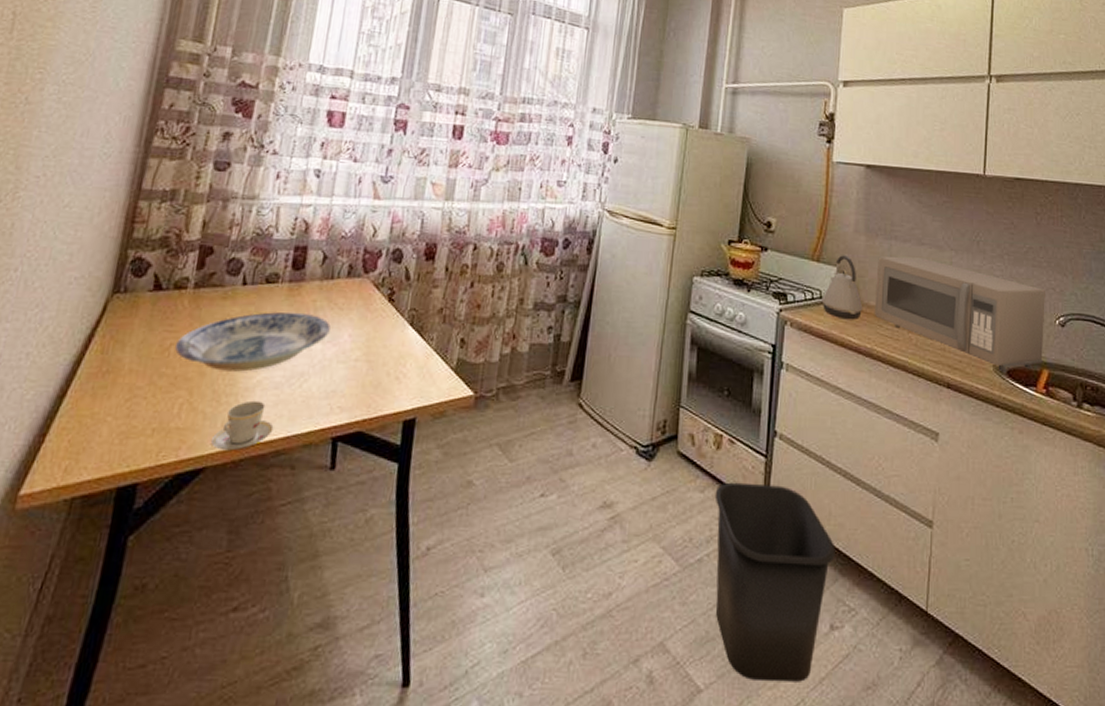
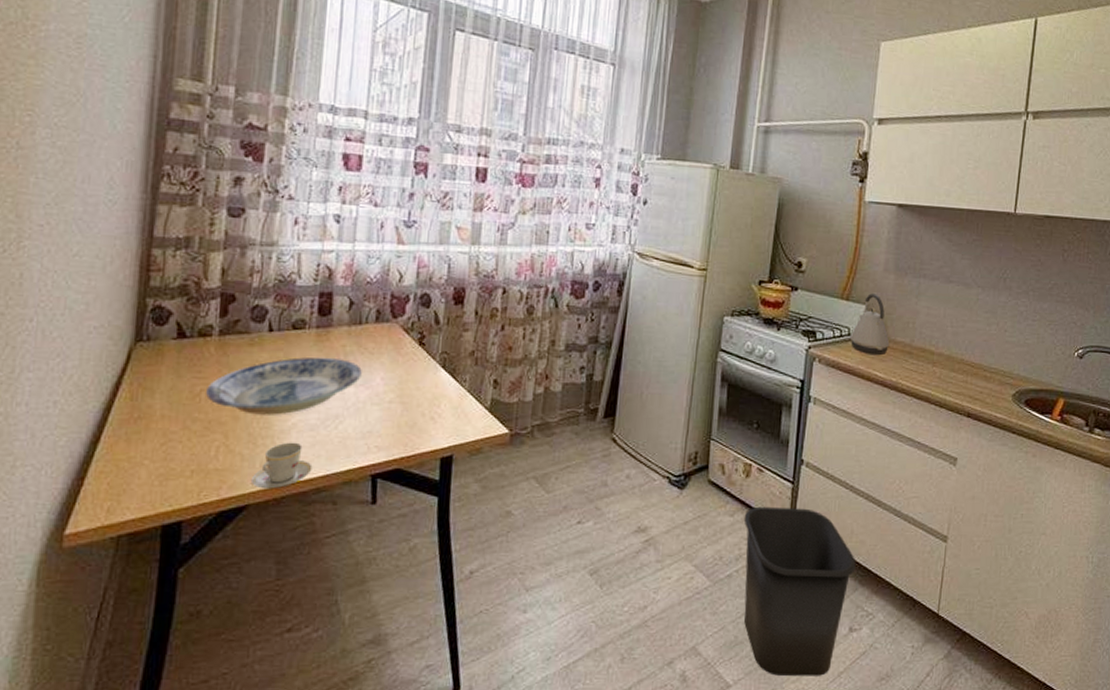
microwave: present [874,256,1045,371] -> none [900,294,1067,401]

